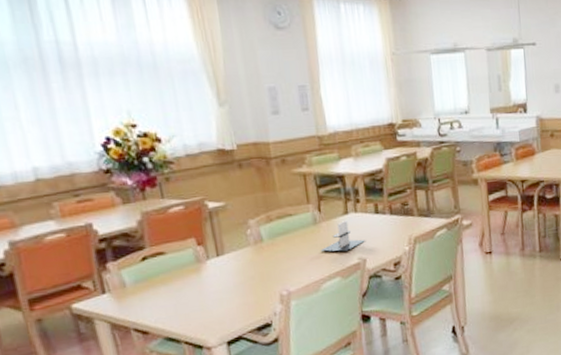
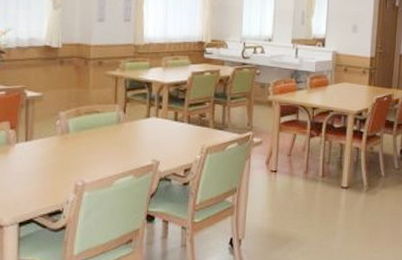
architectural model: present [320,219,365,252] -> none [119,123,161,152]

